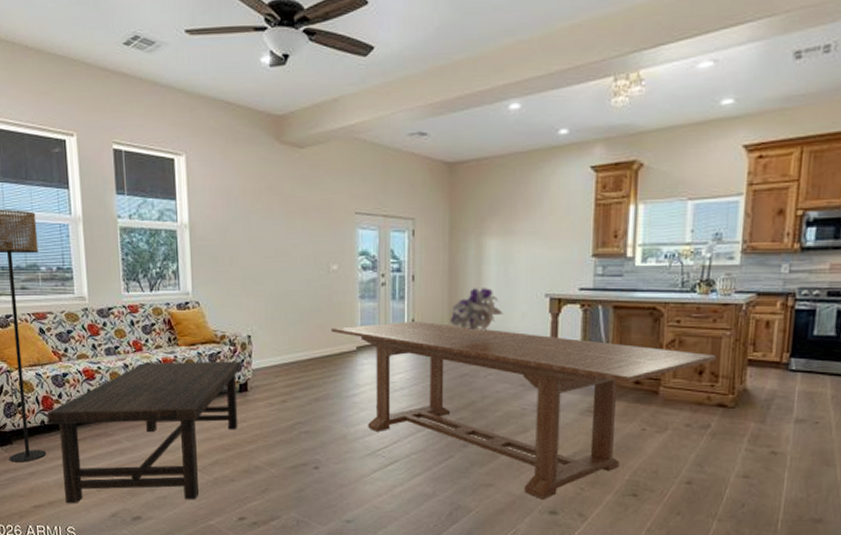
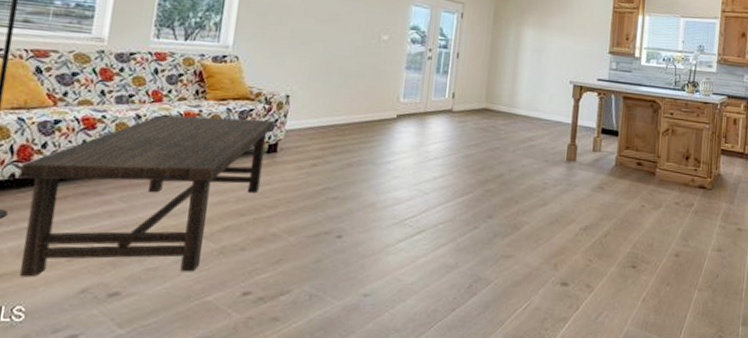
dining table: present [330,322,717,500] -> none [373,94,699,271]
bouquet: present [449,288,503,332] -> none [486,70,534,110]

